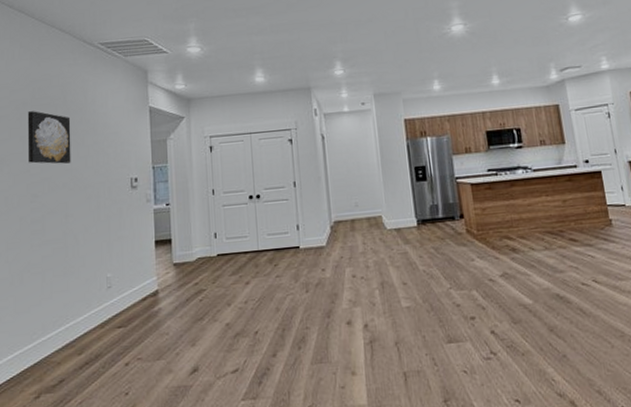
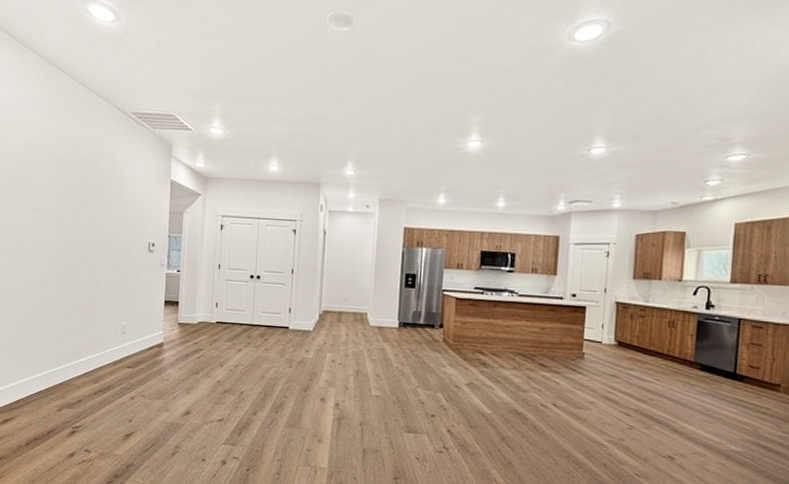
wall art: present [27,111,71,164] -> none [62,168,101,221]

